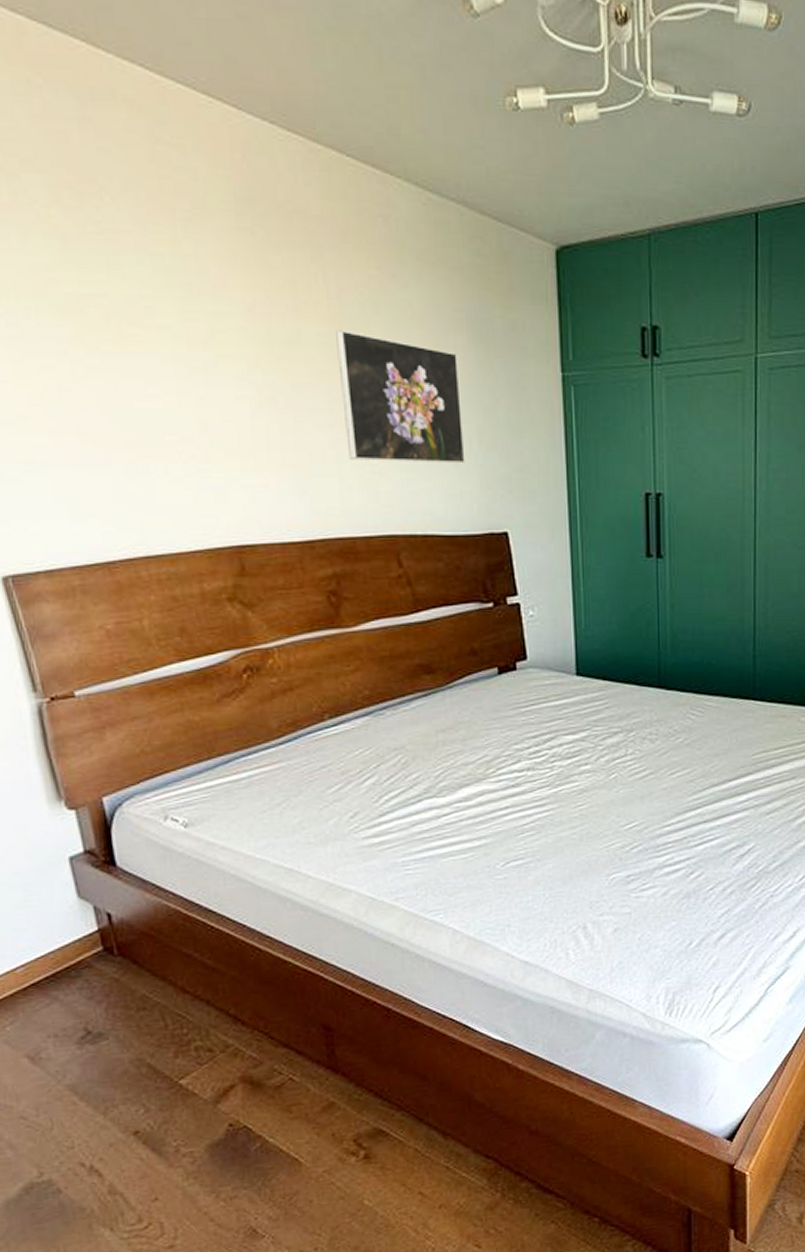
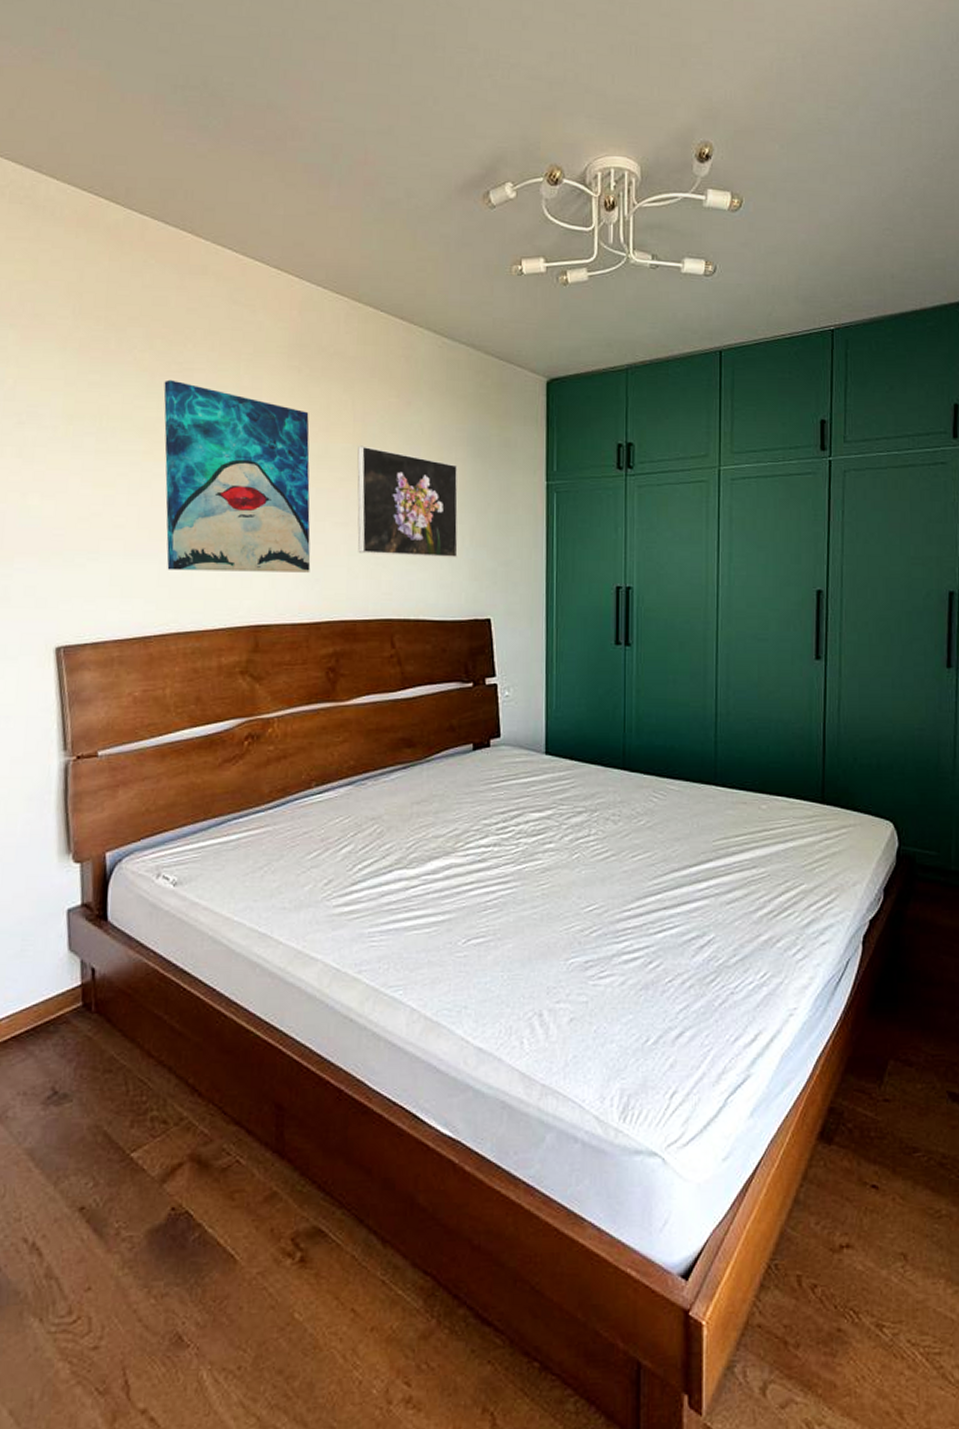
wall art: none [81,244,296,484] -> present [163,379,311,573]

